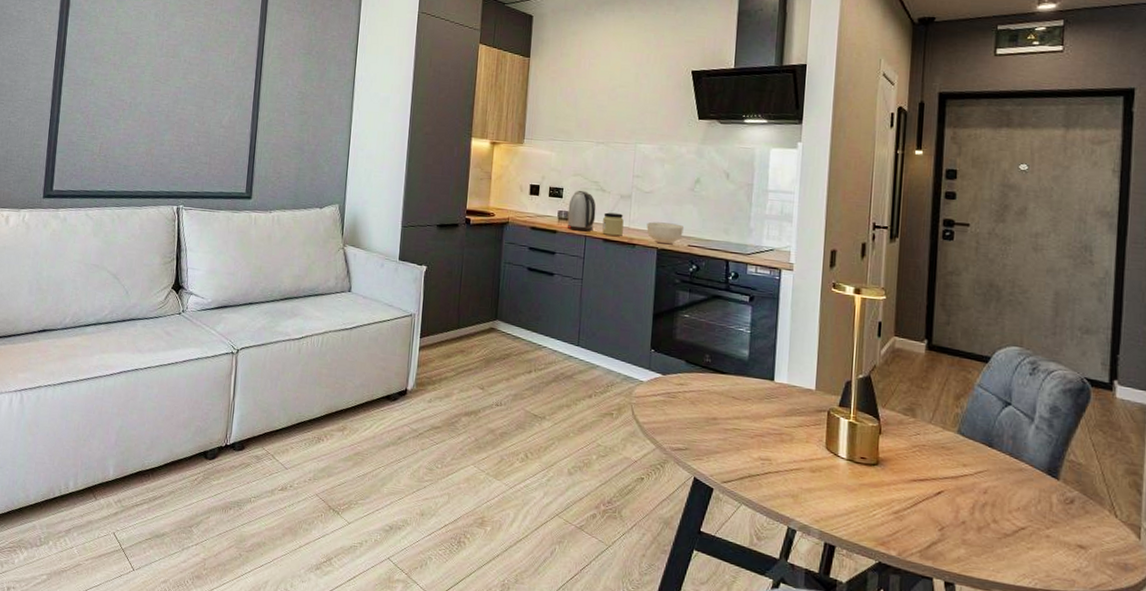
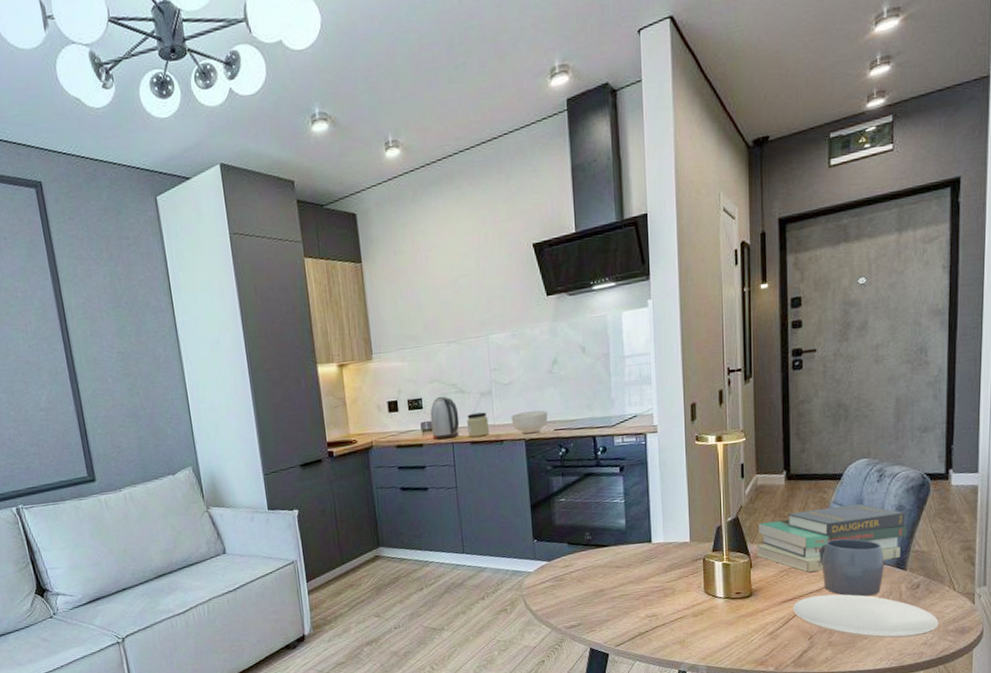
books: none [887,385,1062,465] -> present [756,503,907,572]
plate: none [923,482,1096,560] -> present [792,594,939,639]
mug: none [958,425,1033,499] -> present [819,538,884,597]

